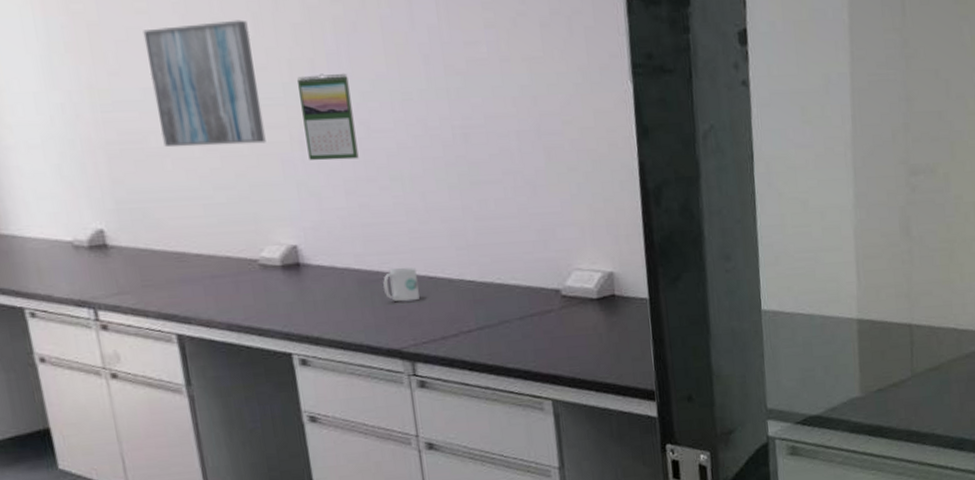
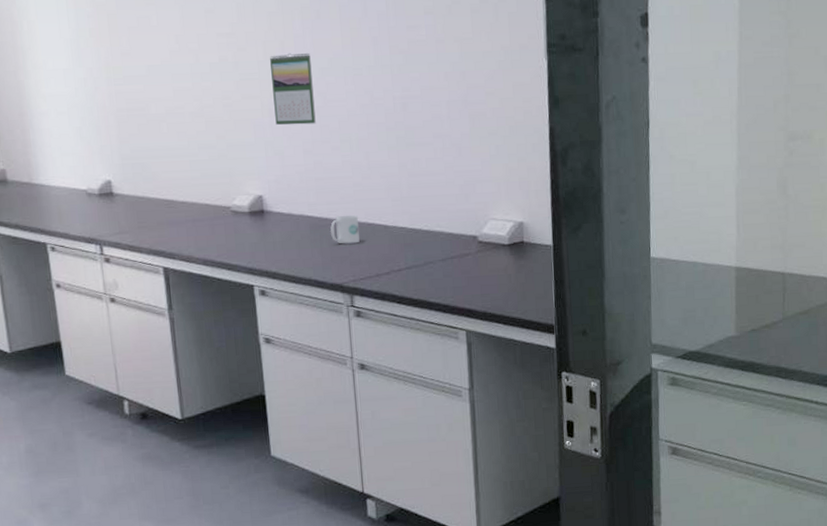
wall art: present [143,20,266,148] -> none [150,9,242,114]

